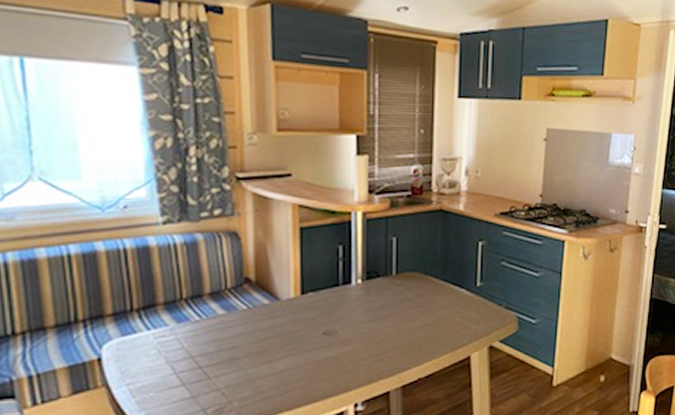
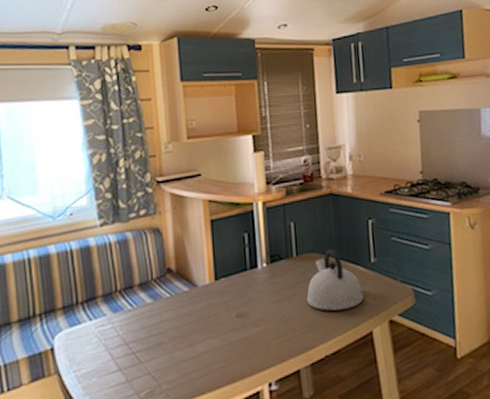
kettle: none [403,269,465,333] -> present [306,248,364,311]

